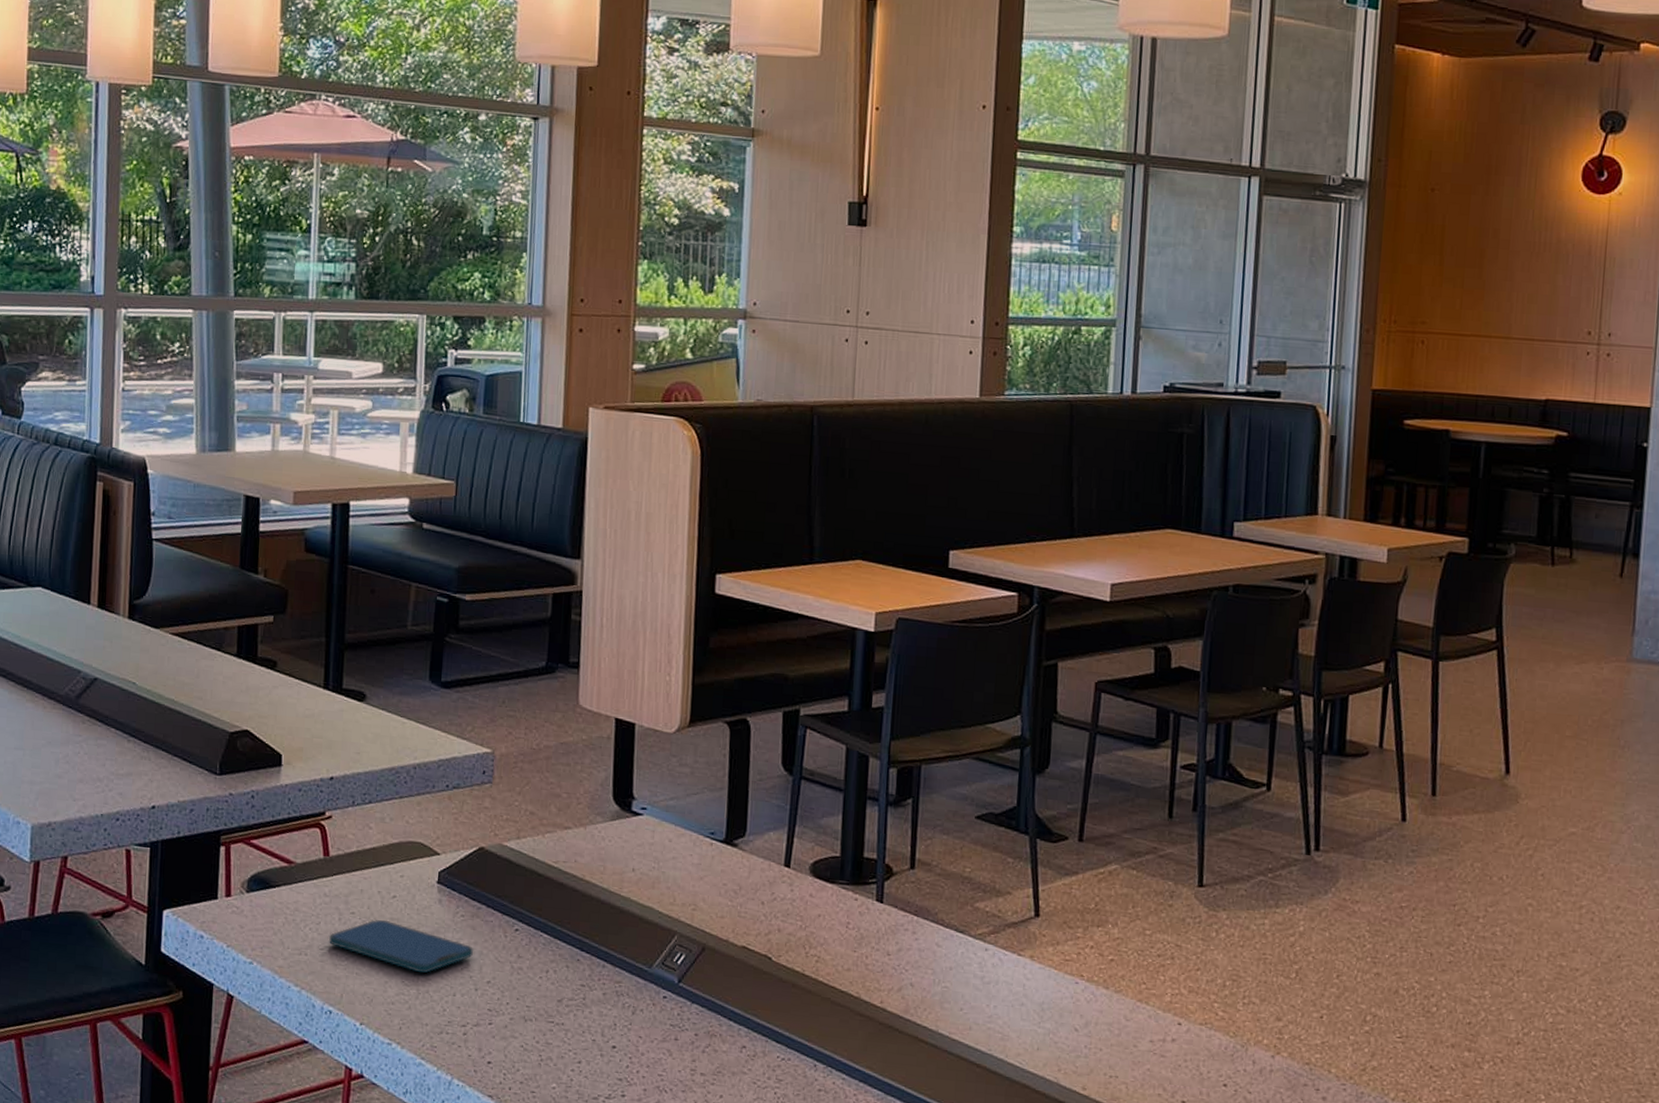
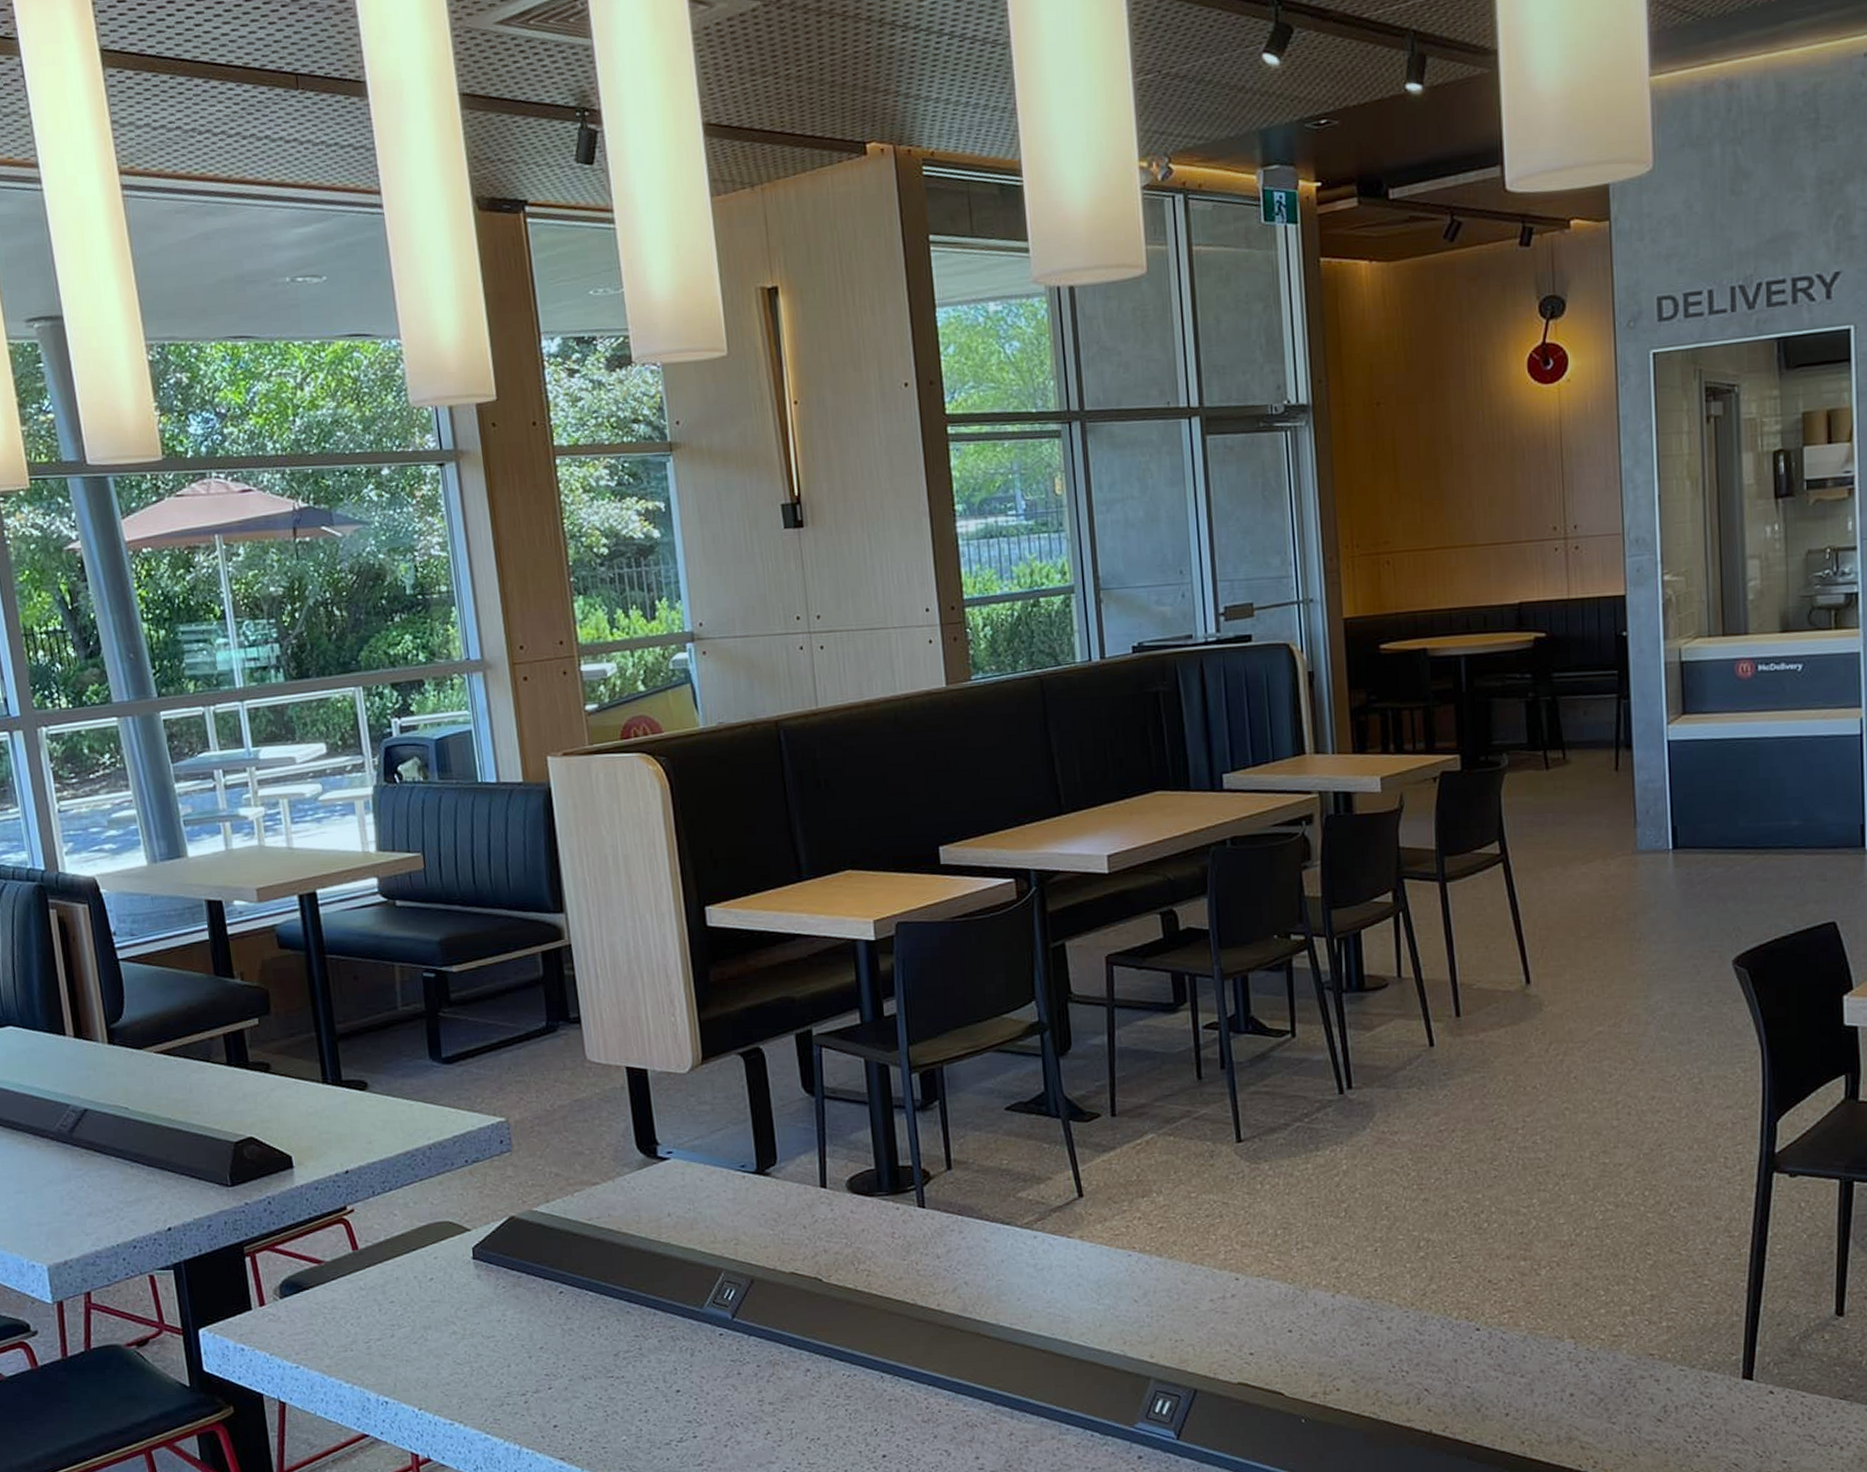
smartphone: present [328,919,474,974] -> none [371,1303,522,1350]

